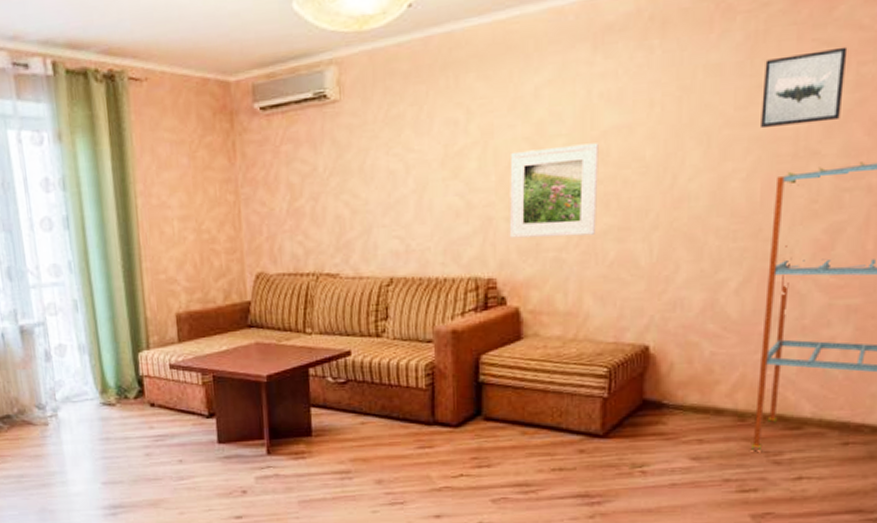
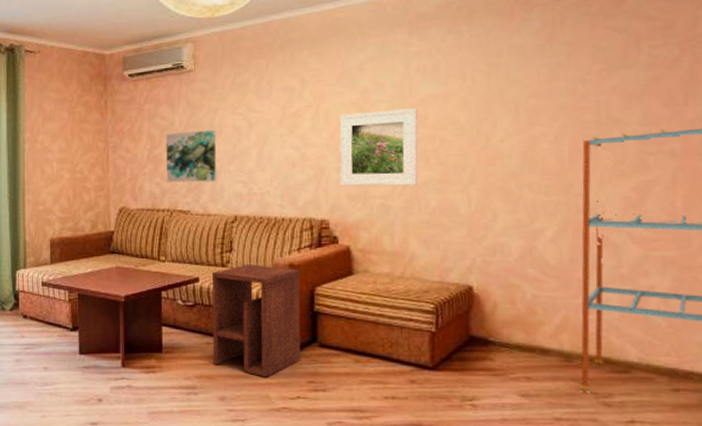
wall art: none [308,174,369,241] -> present [166,129,217,183]
side table: none [365,333,465,457] -> present [211,265,301,378]
wall art: present [761,46,848,129] -> none [563,33,639,100]

